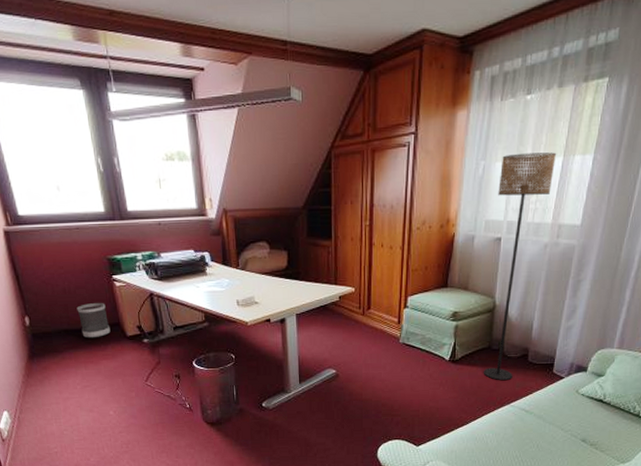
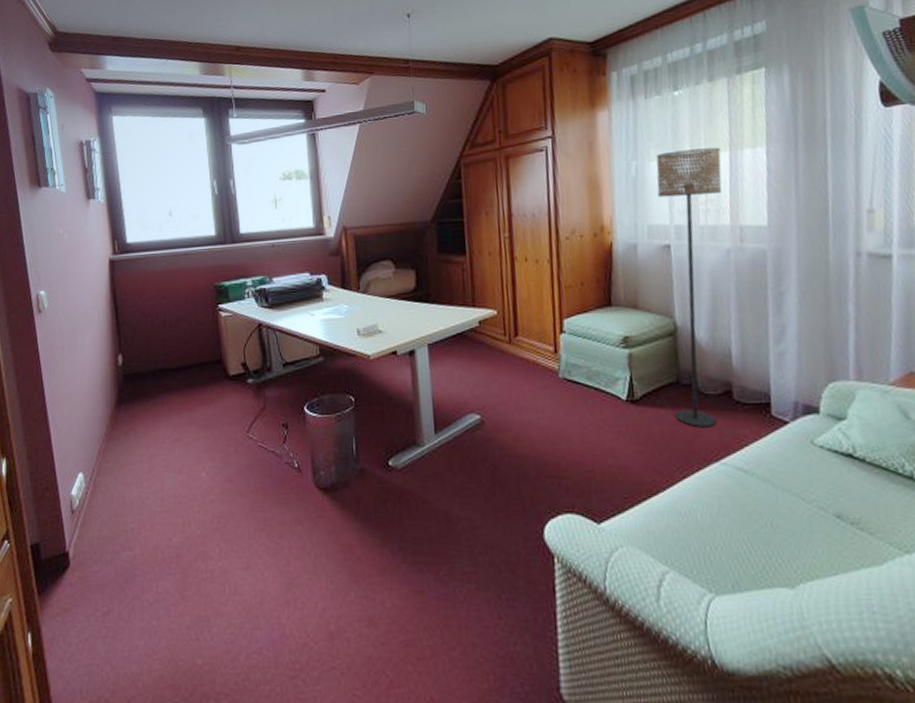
wastebasket: present [77,303,111,339] -> none [176,337,211,380]

